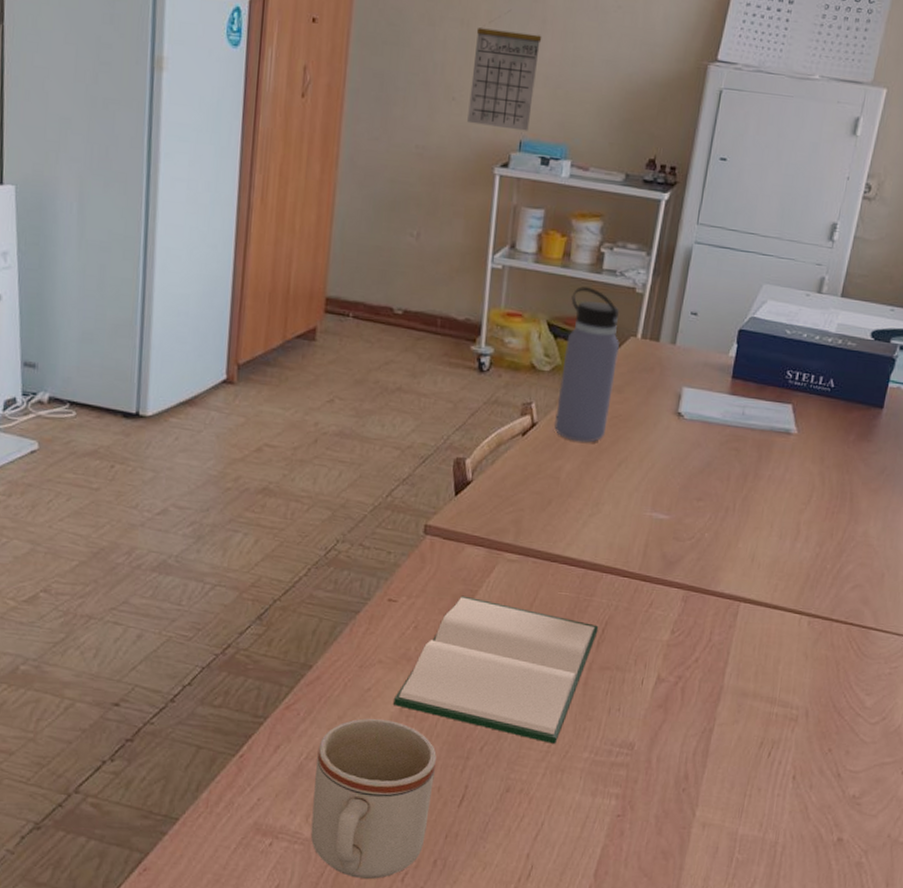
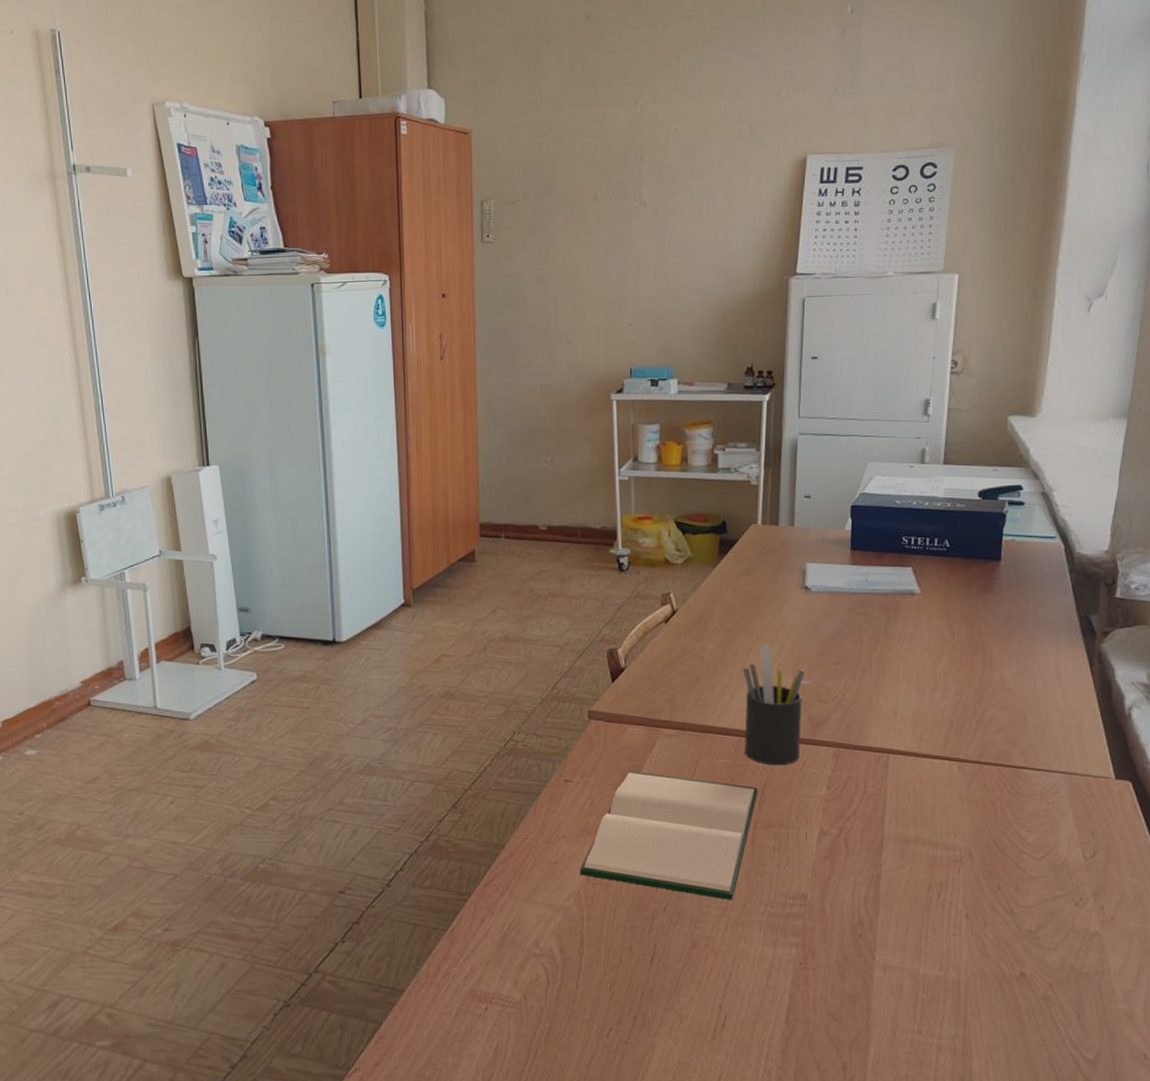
mug: present [310,718,436,880] -> none [518,889,625,1037]
calendar: present [467,10,542,132] -> none [581,261,638,361]
water bottle: present [554,286,620,443] -> none [693,486,743,623]
pen holder: none [590,472,666,604] -> present [742,645,805,766]

